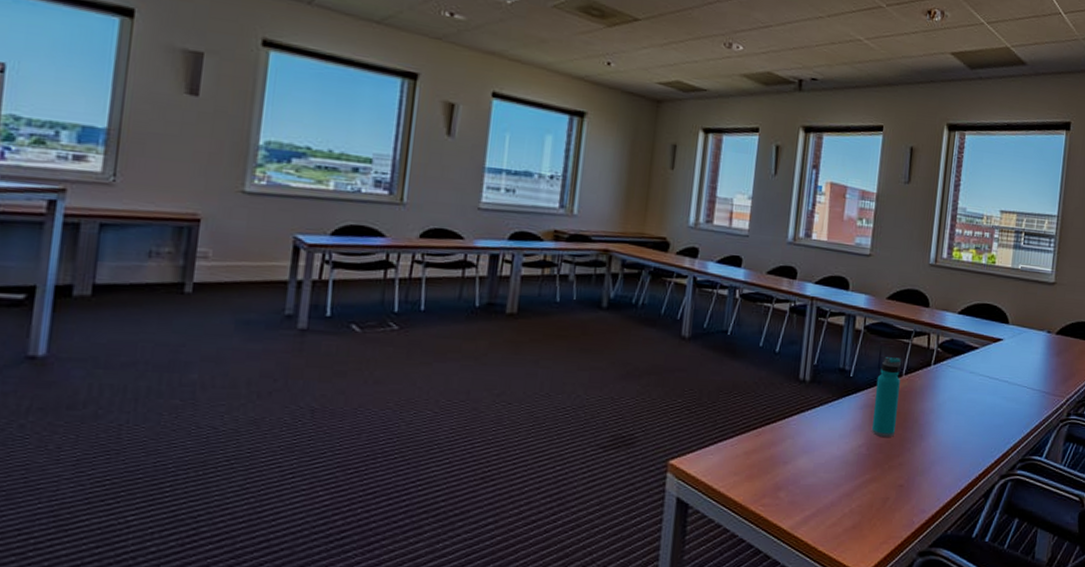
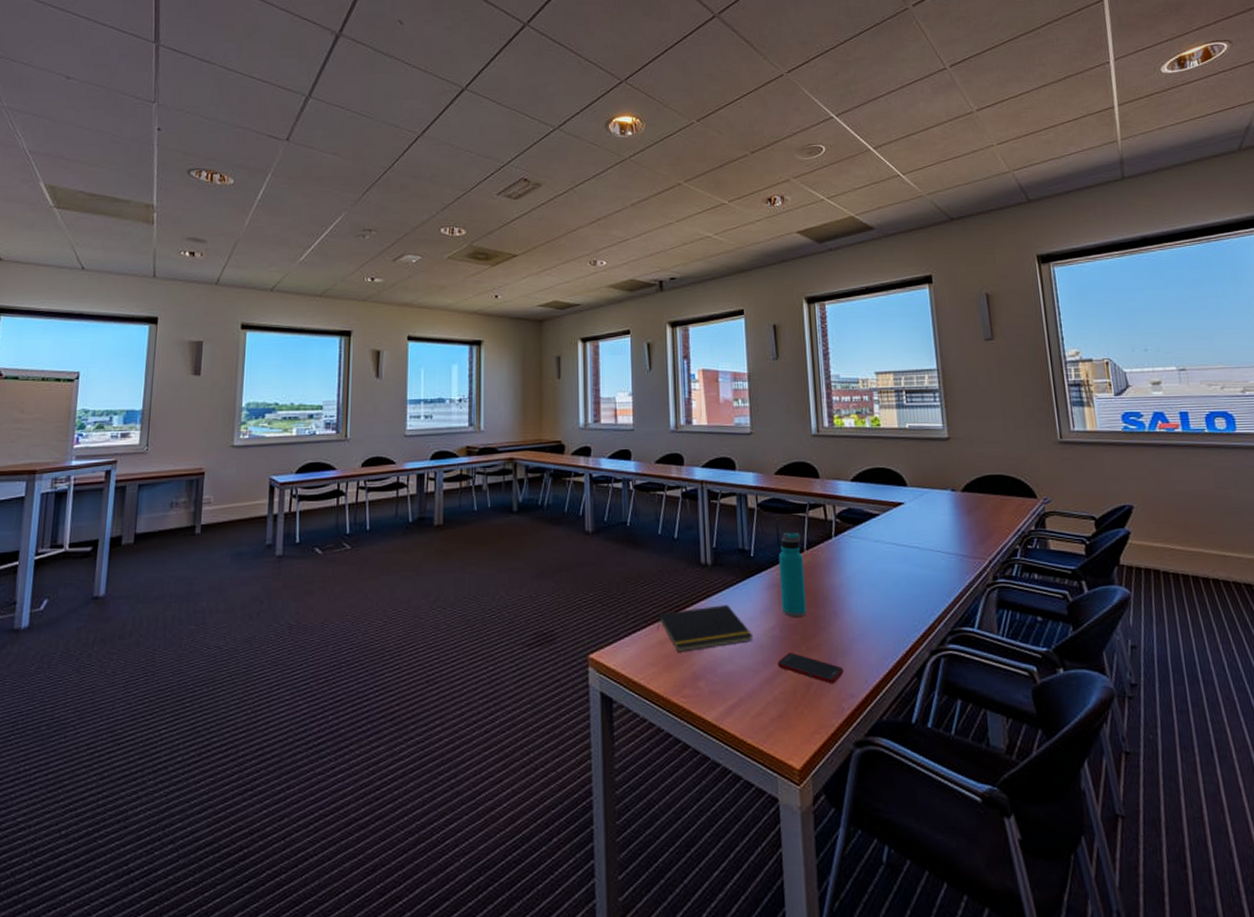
notepad: none [745,421,841,464] -> present [657,605,754,652]
cell phone: none [859,470,921,499] -> present [777,653,844,683]

